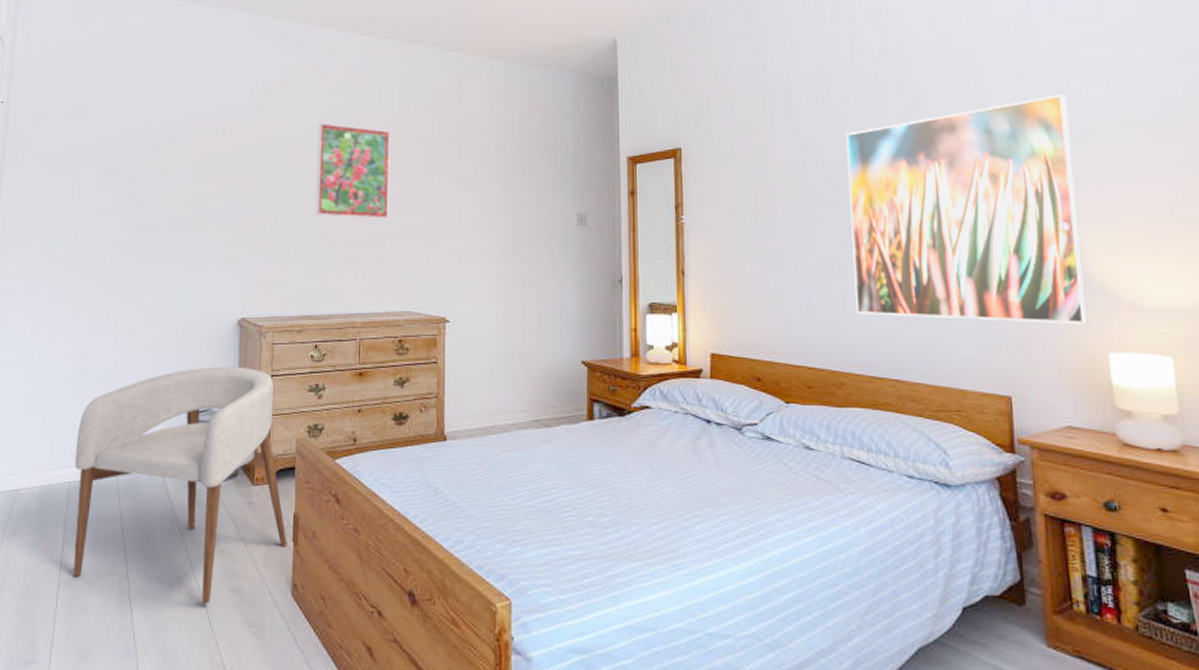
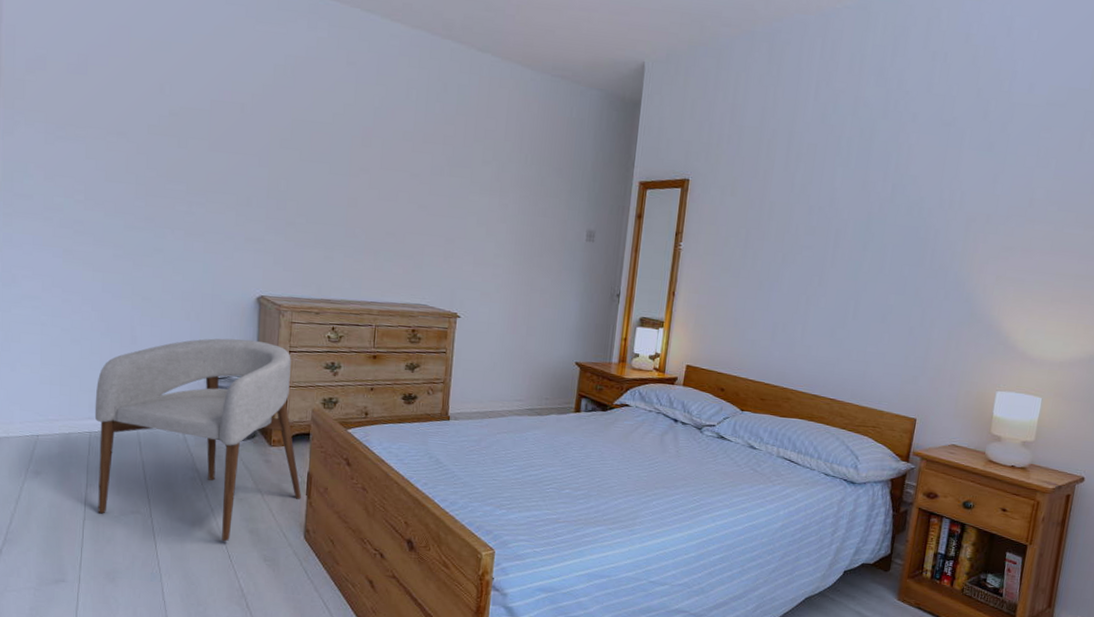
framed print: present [314,123,390,219] -> none [336,110,416,215]
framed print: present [846,94,1089,324] -> none [812,170,1021,367]

